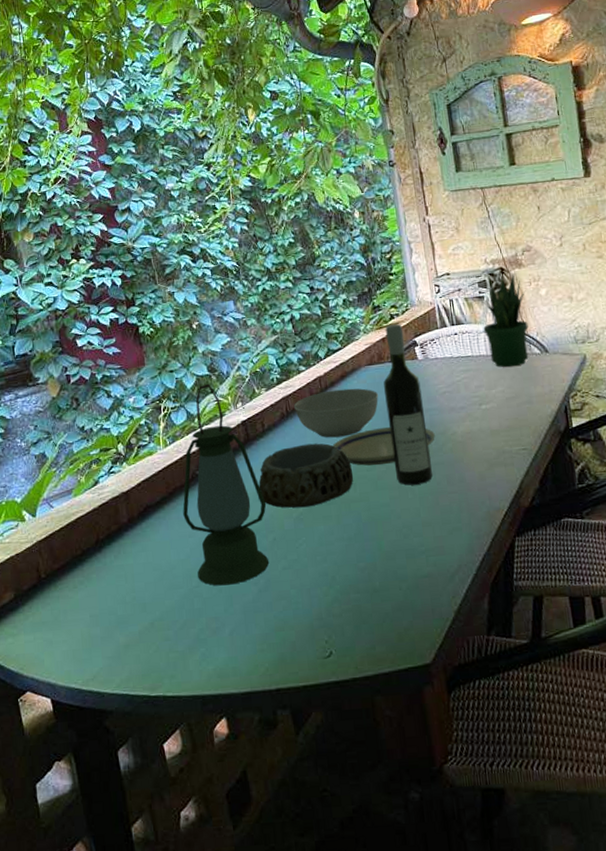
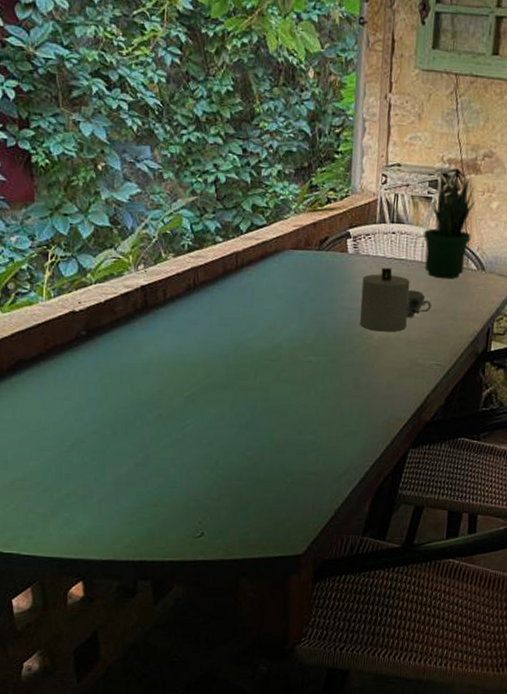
lantern: present [182,383,270,586] -> none [61,236,157,455]
ashtray: present [258,443,354,508] -> none [151,322,256,388]
bowl: present [293,388,379,438] -> none [202,269,299,322]
plate: present [332,427,435,466] -> none [239,318,350,357]
bottle: present [383,324,433,485] -> none [301,209,346,383]
candle: none [436,366,486,427] -> present [359,268,410,332]
teacup: none [480,382,506,410] -> present [406,290,431,318]

